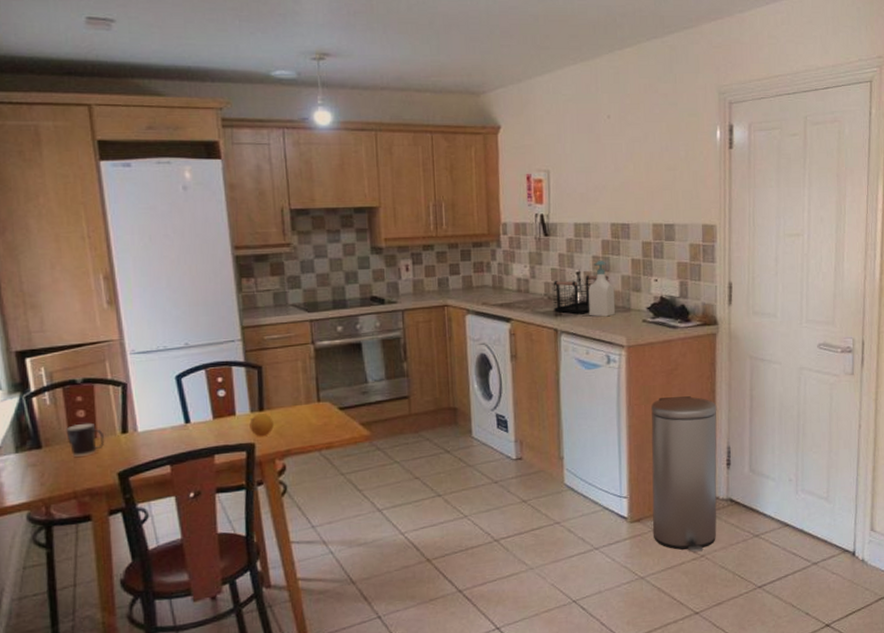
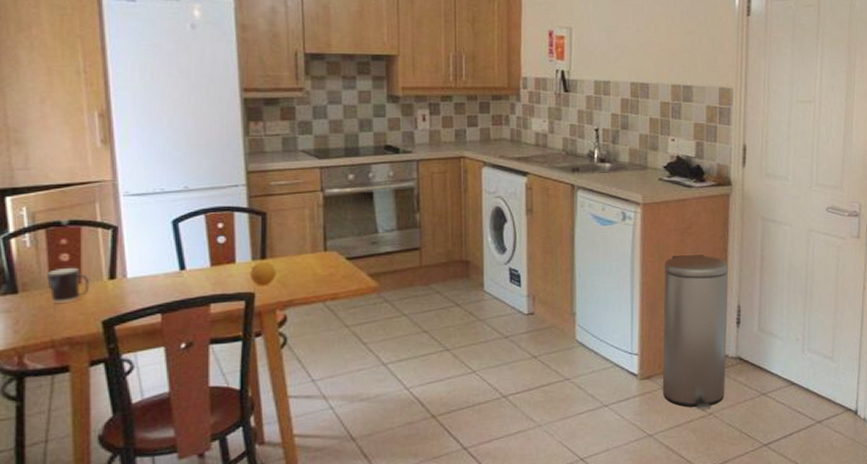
dish rack: present [553,275,610,314] -> none [571,132,628,171]
soap bottle: present [588,260,616,317] -> none [606,117,633,174]

